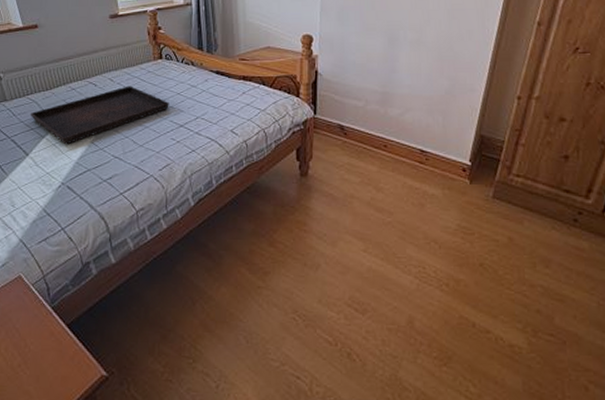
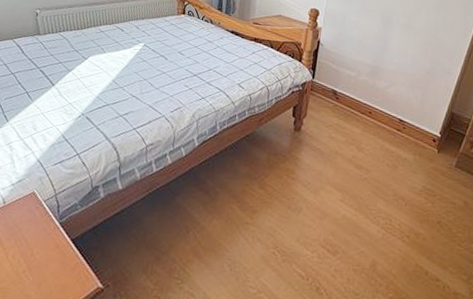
serving tray: present [30,86,169,145] -> none [60,34,187,81]

